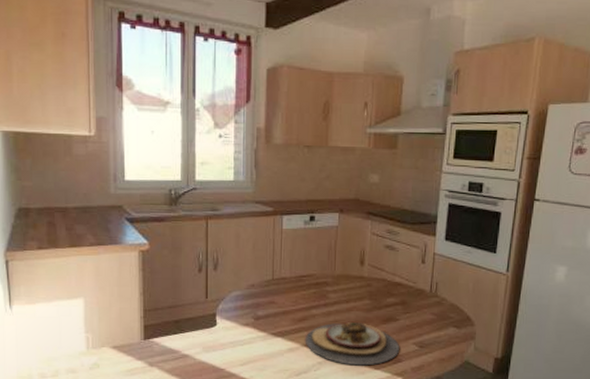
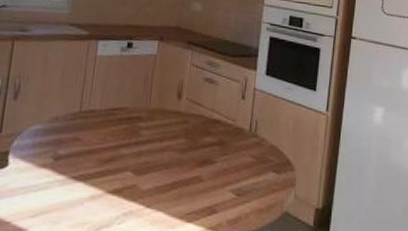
plate: present [305,322,399,366] -> none [110,164,215,218]

